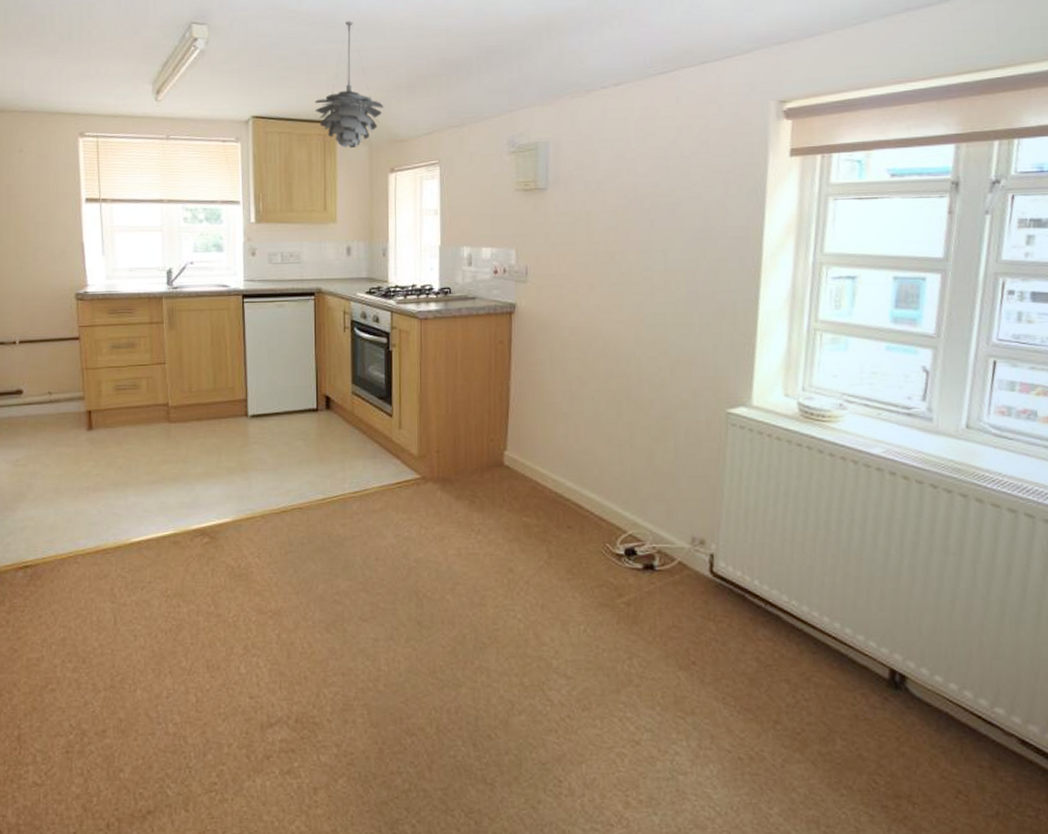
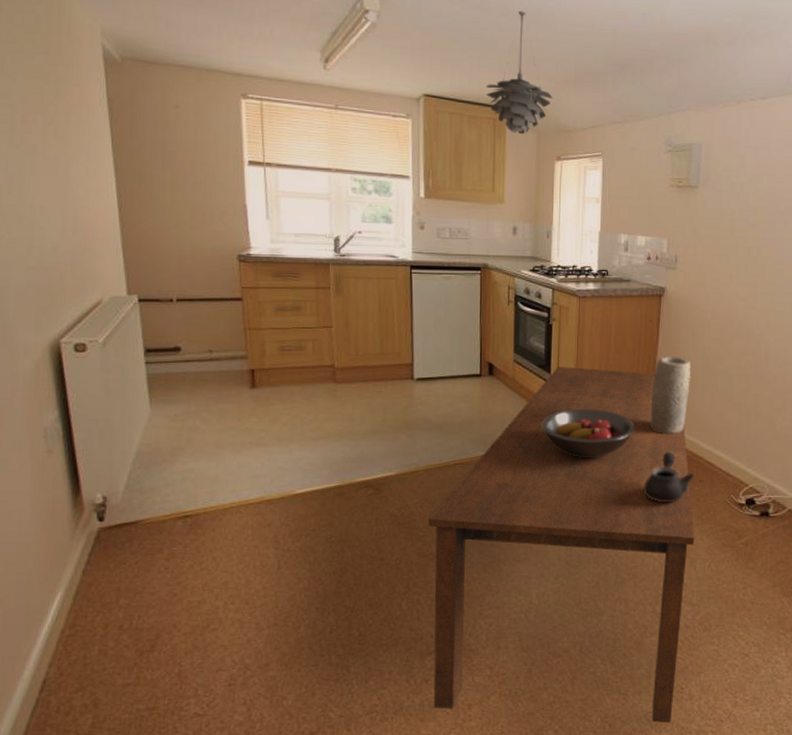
dining table: none [266,397,566,825] -> present [428,367,695,724]
fruit bowl: none [384,444,489,501] -> present [541,408,635,458]
teapot: none [502,493,561,553] -> present [643,452,695,503]
vase: none [505,381,551,471] -> present [650,356,691,433]

